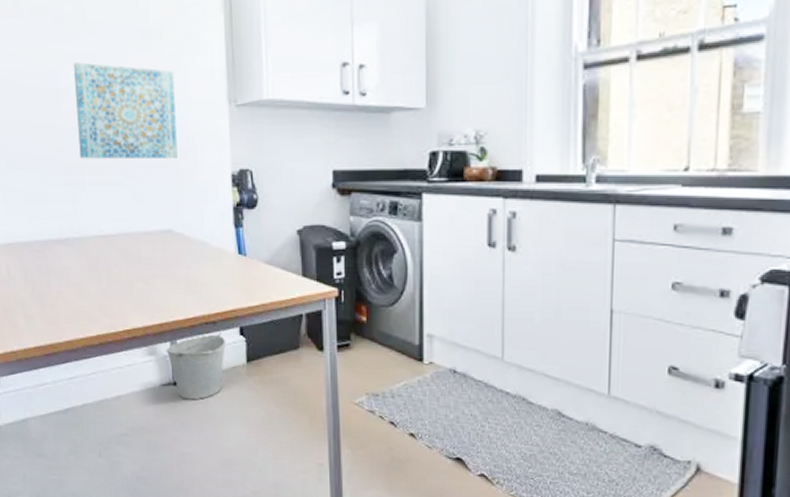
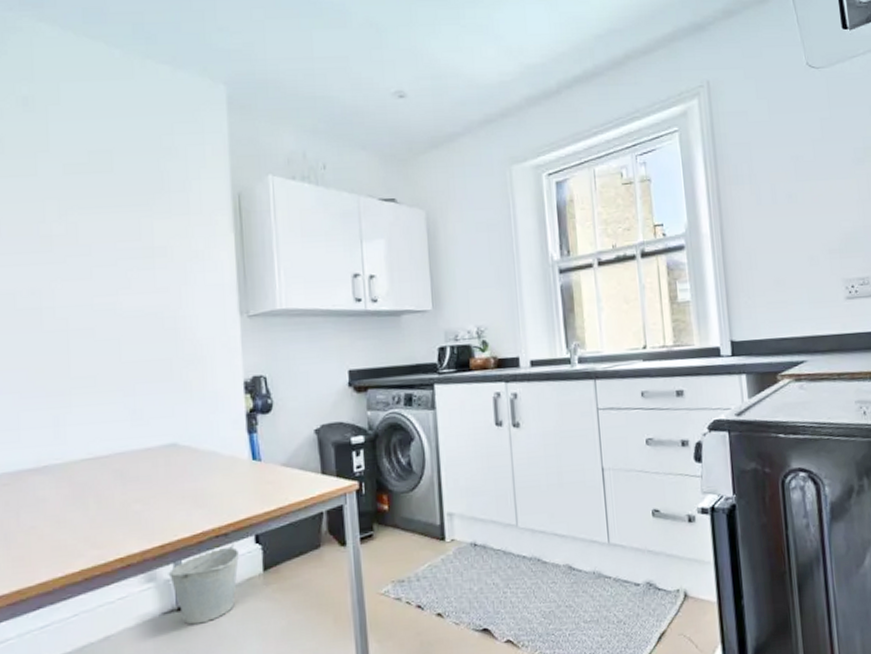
wall art: present [73,62,178,159] -> none [61,281,184,379]

